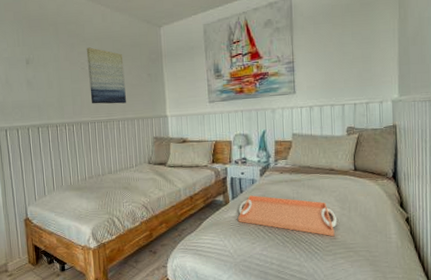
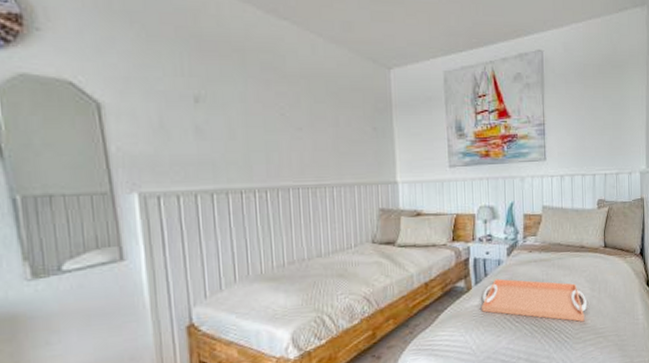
wall art: present [86,47,126,104] -> none [287,87,343,165]

